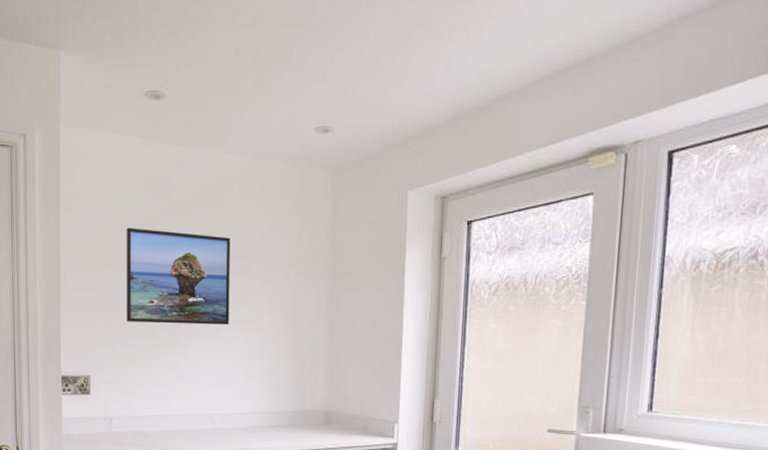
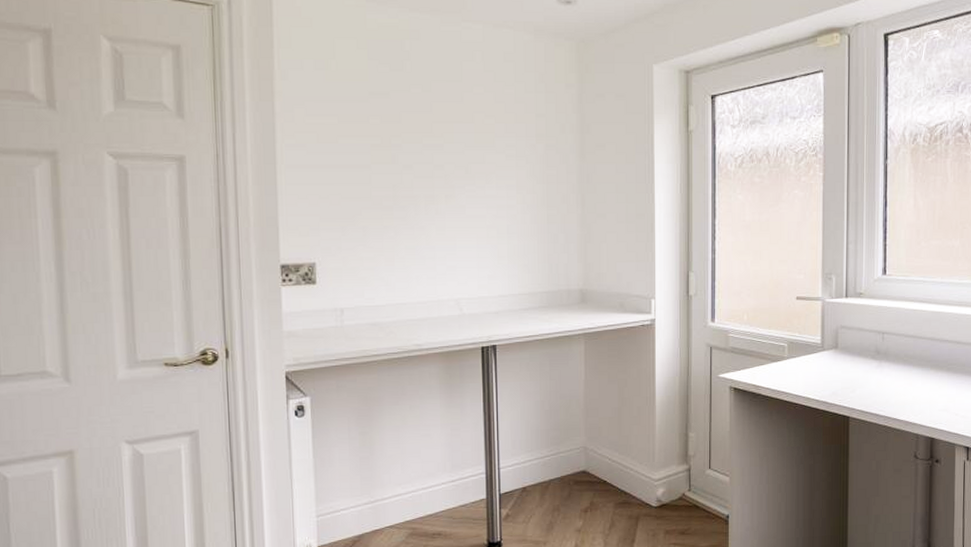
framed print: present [126,228,231,325] -> none [354,98,474,203]

